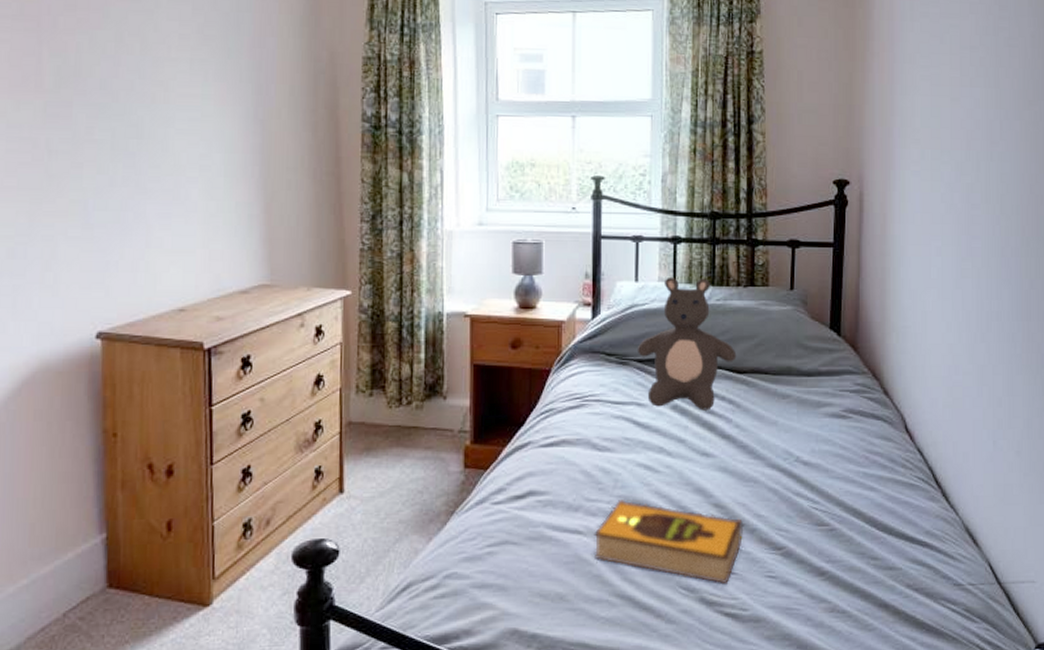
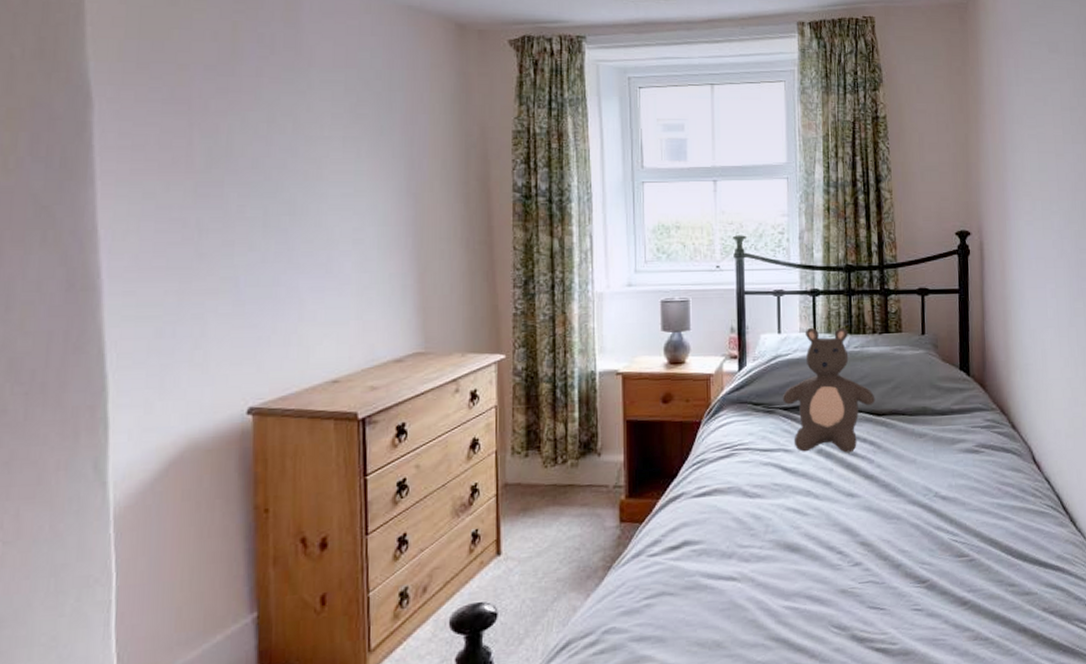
hardback book: present [594,500,744,585] -> none [747,544,890,621]

